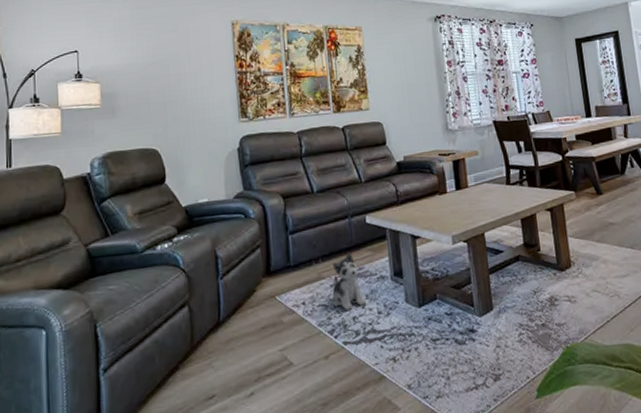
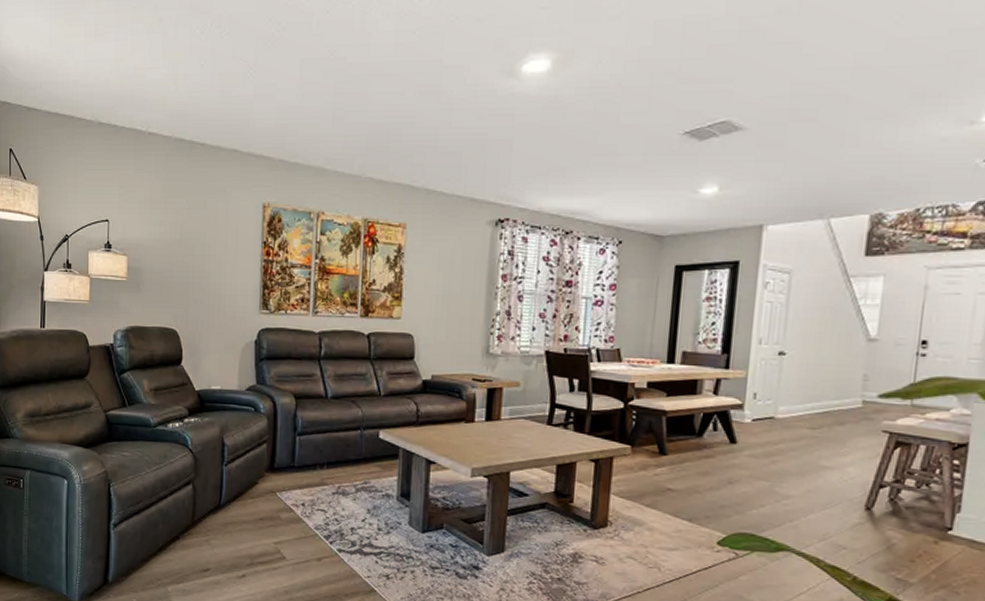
plush toy: present [331,251,367,310] -> none [331,463,368,521]

